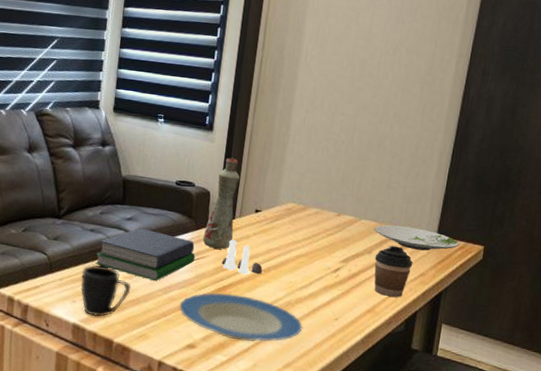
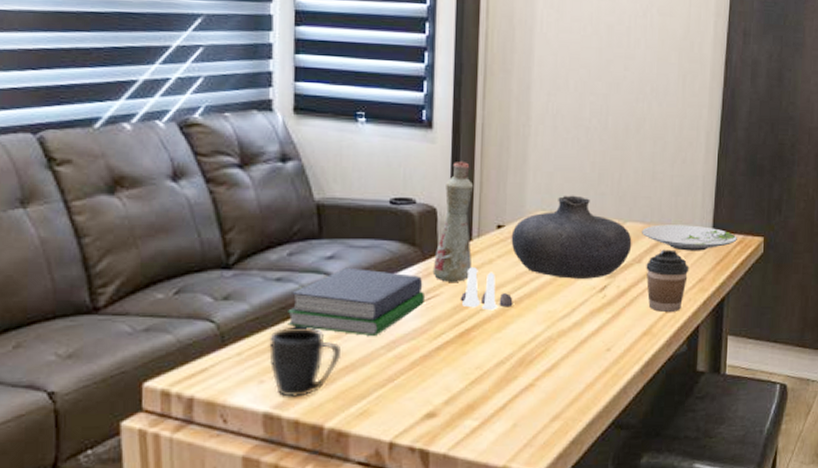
plate: present [179,292,303,342] -> none [410,338,570,397]
vase: none [265,192,365,261] -> present [511,195,632,279]

